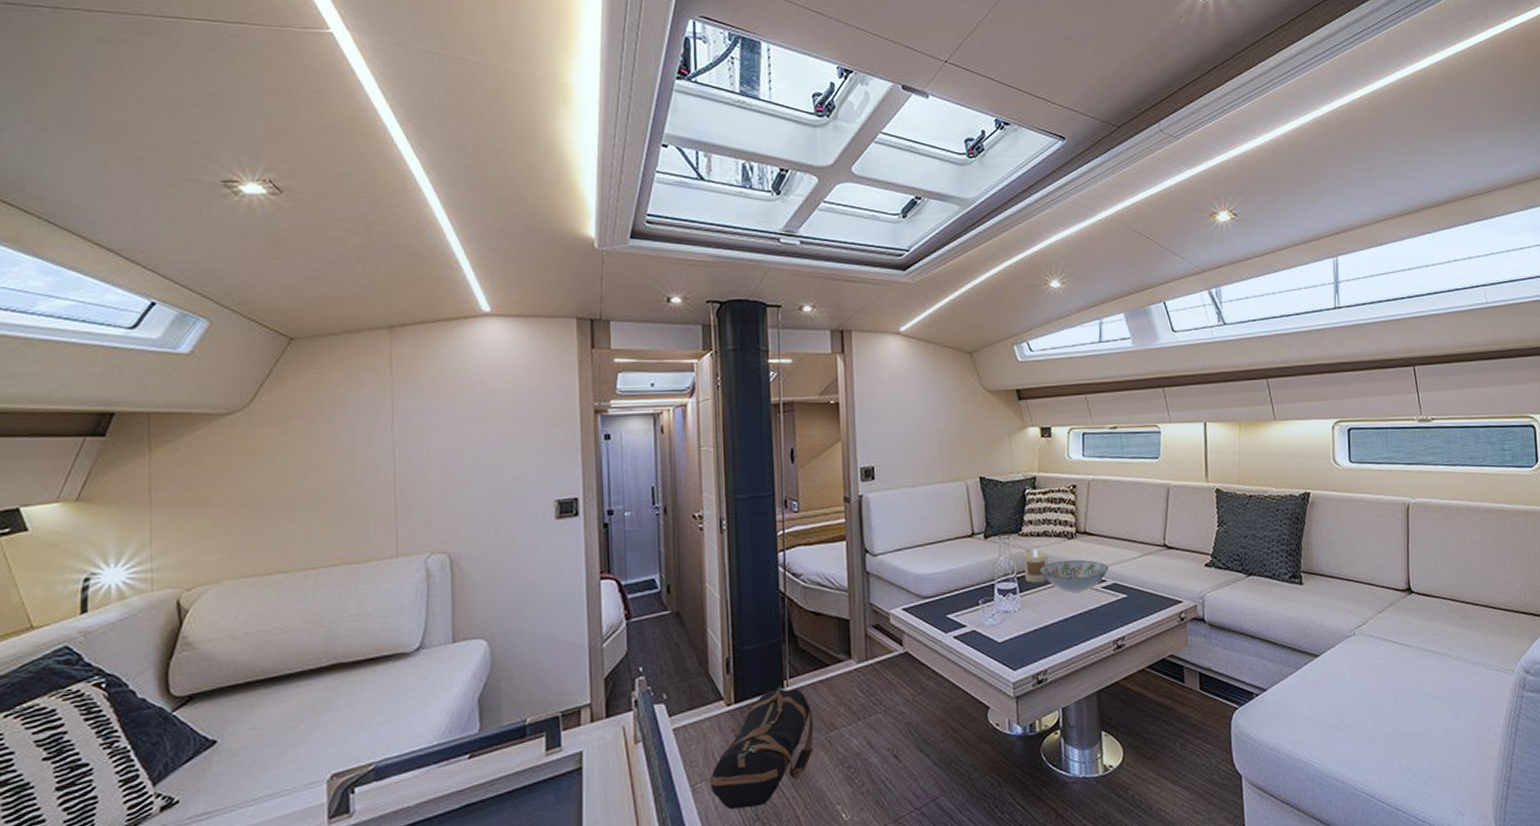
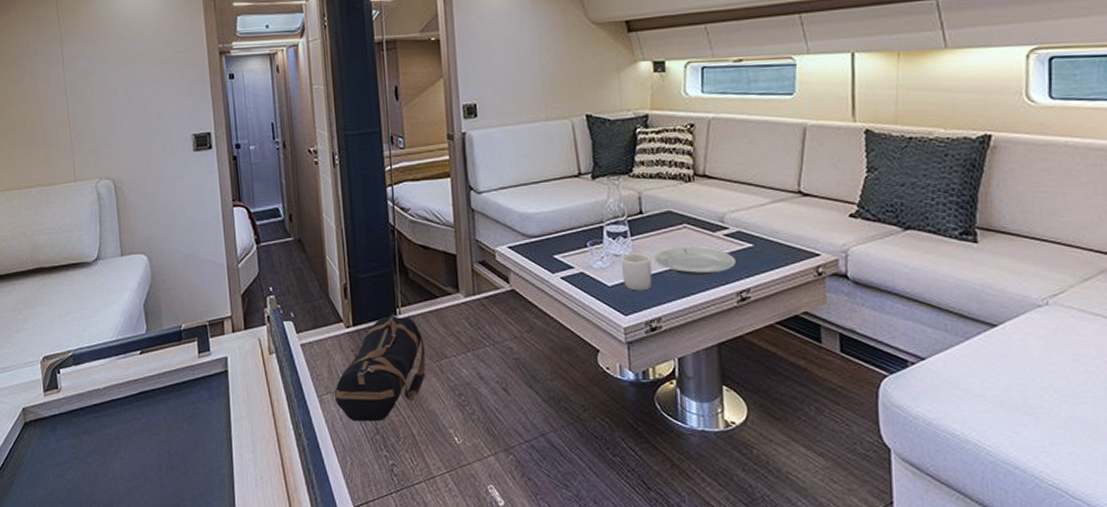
mug: none [1010,608,1039,646] -> present [620,253,653,291]
candle: present [1023,549,1049,583] -> none [634,191,663,227]
decorative bowl: present [1040,559,1109,594] -> none [653,204,732,240]
plate: none [1041,600,1112,628] -> present [654,247,736,276]

